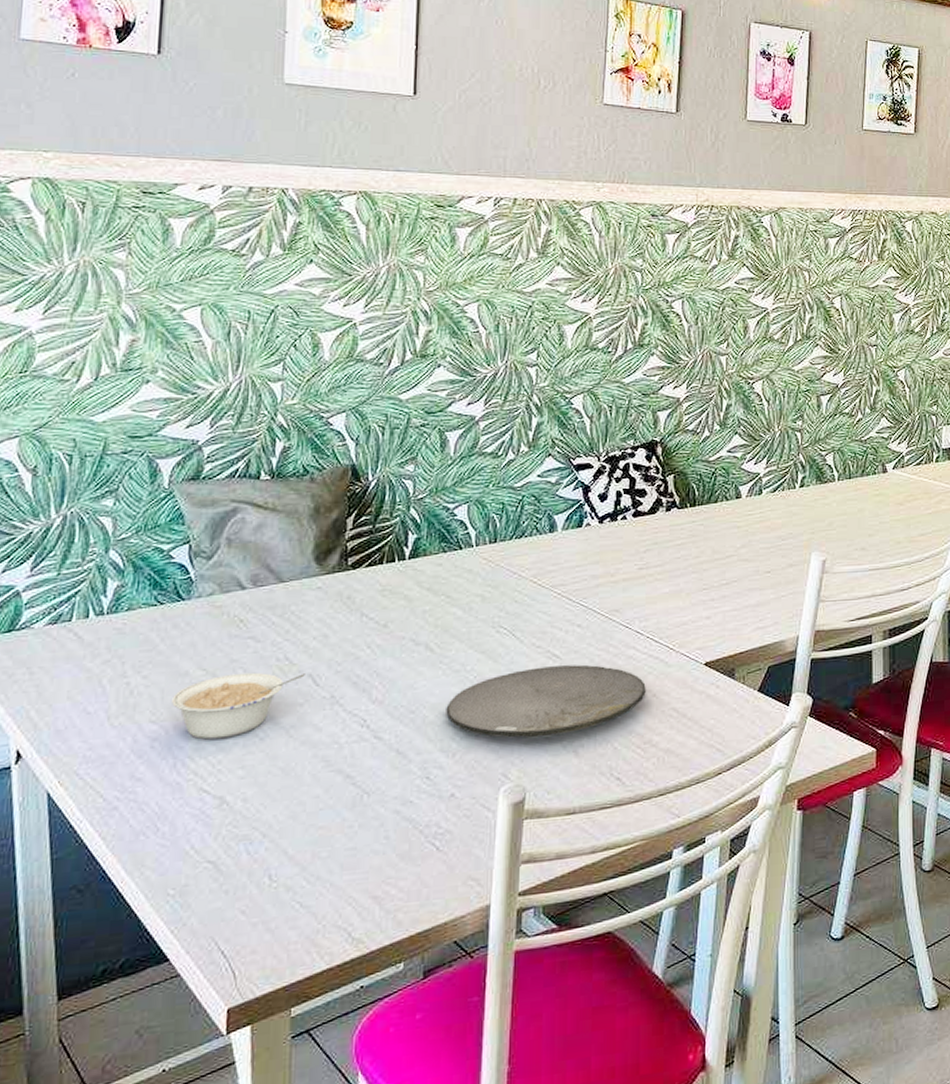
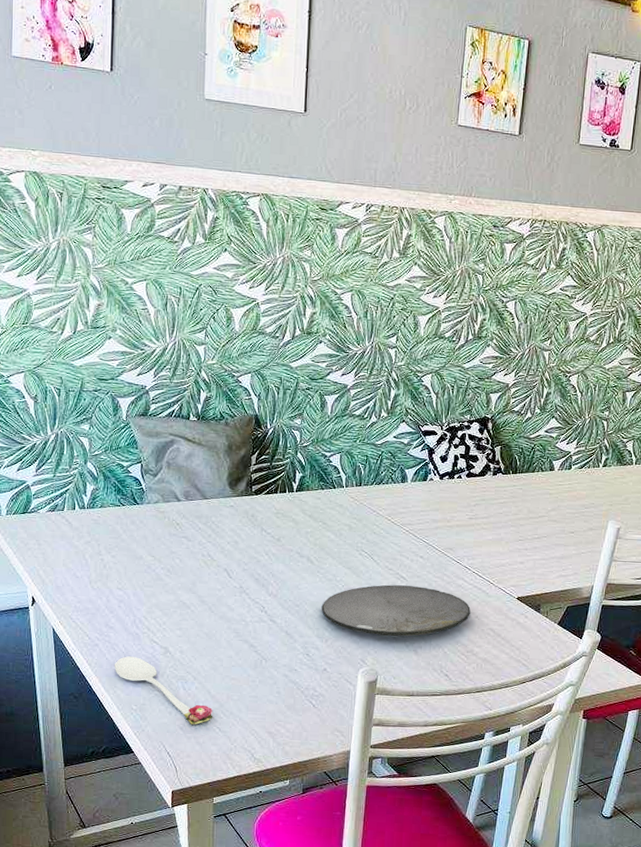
spoon: none [141,817,291,904] -> present [114,656,213,725]
legume: present [172,672,305,740] -> none [132,562,222,607]

